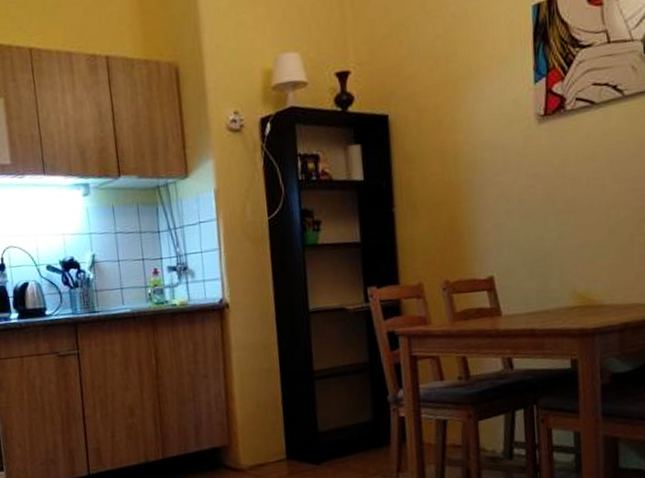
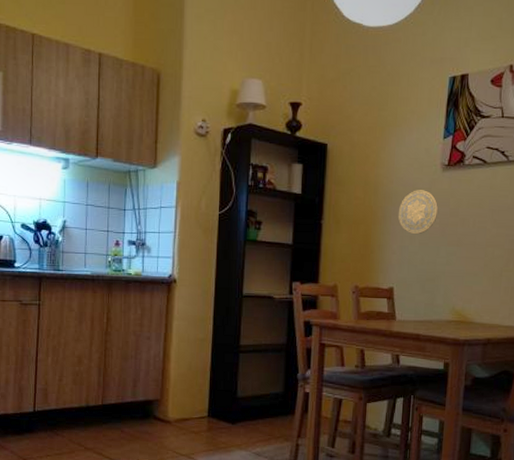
decorative plate: none [487,150,539,208] -> present [398,190,438,235]

